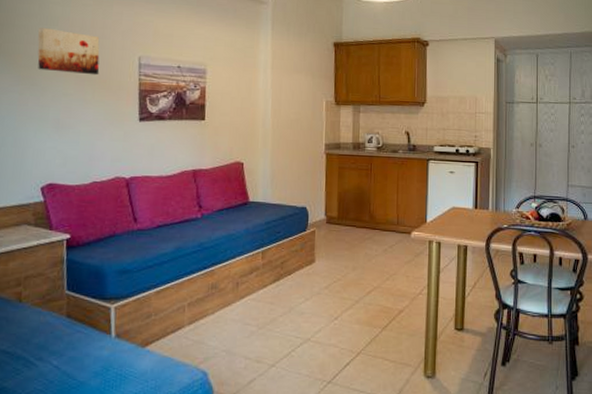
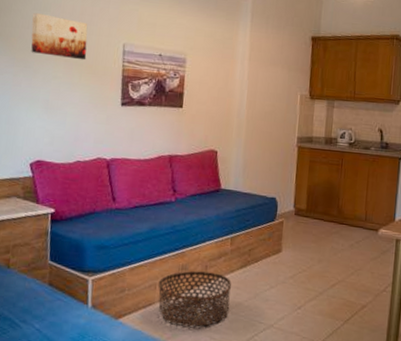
basket: none [187,289,266,348] -> present [158,270,232,327]

